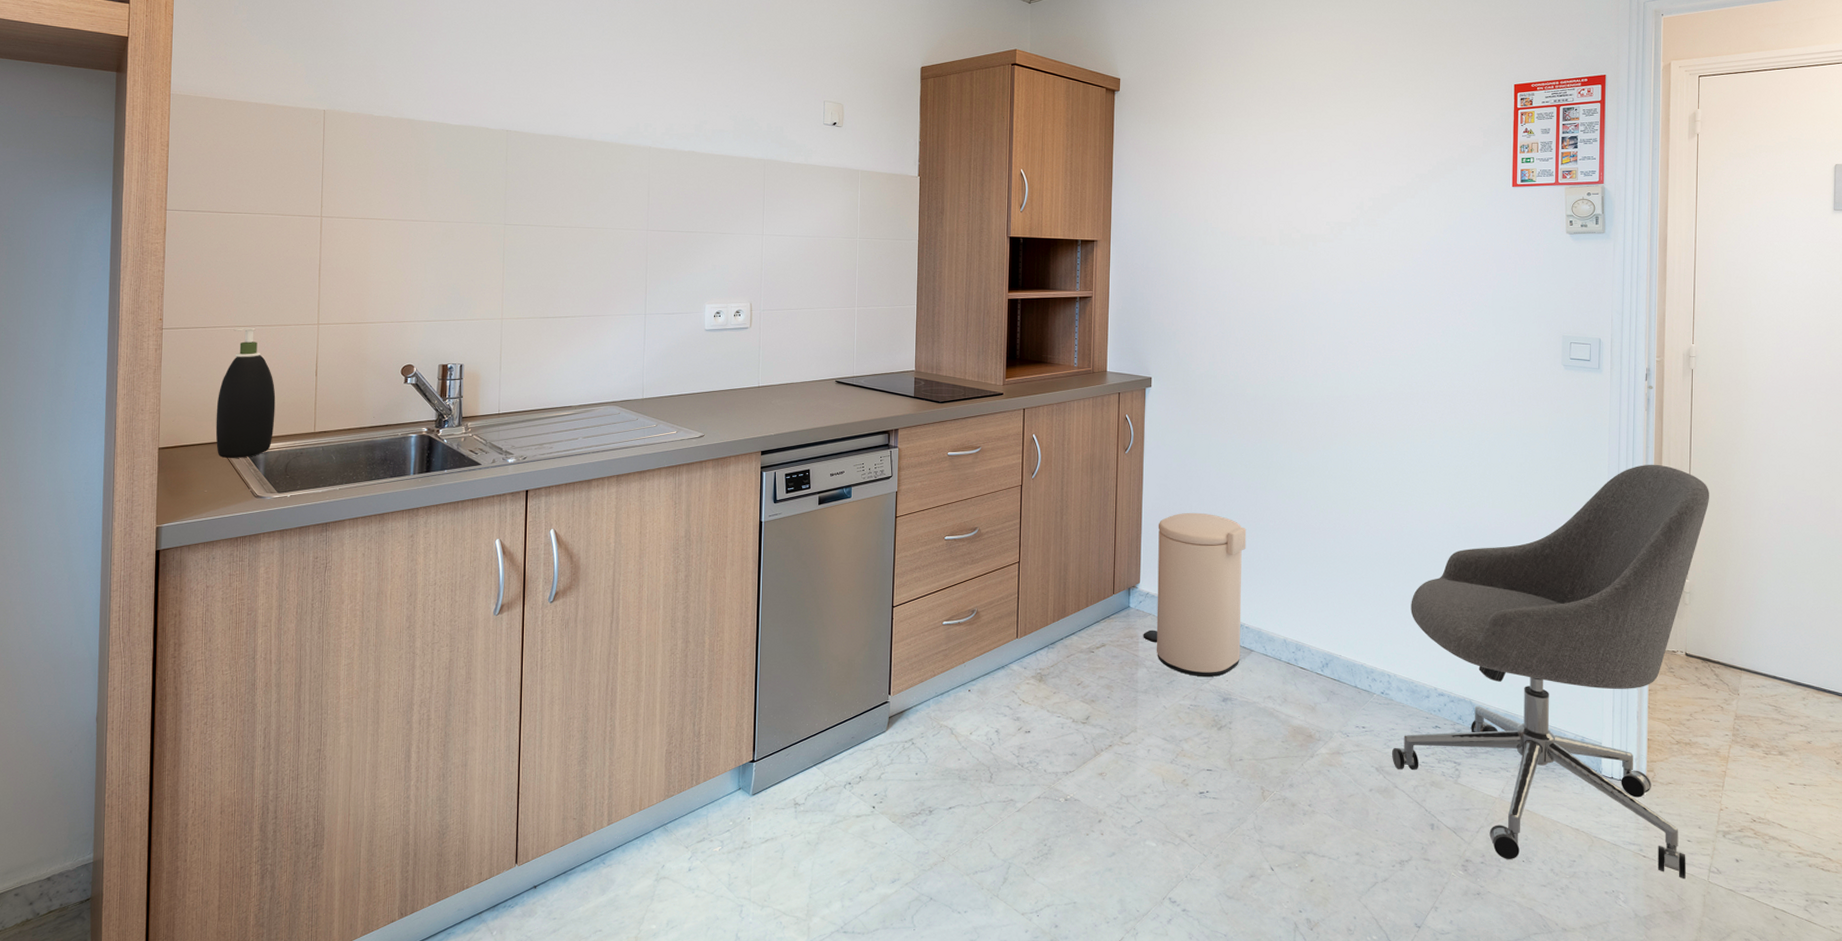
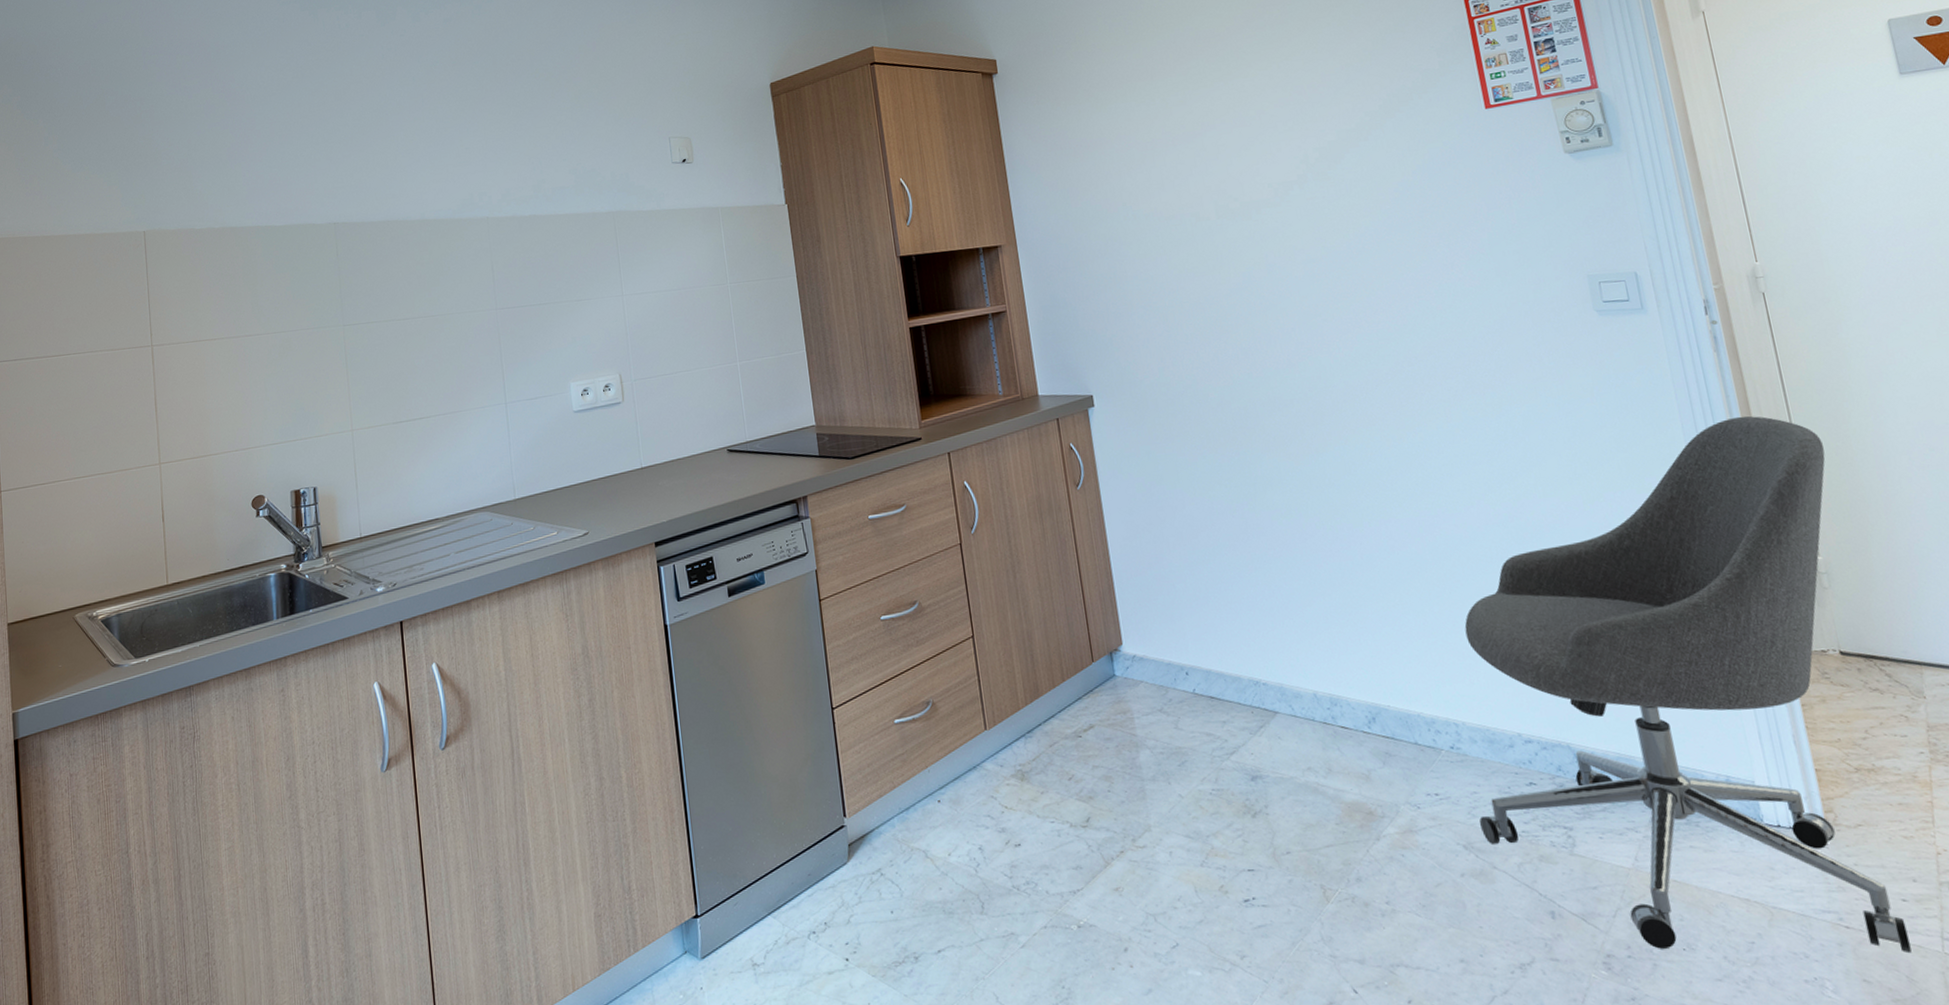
soap dispenser: present [215,327,276,459] -> none [63,476,125,627]
pedal bin: present [1143,512,1247,677] -> none [1131,549,1263,753]

